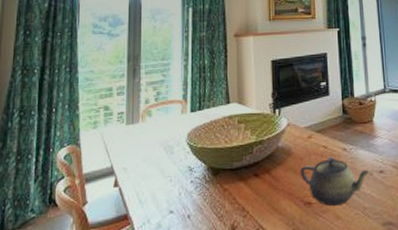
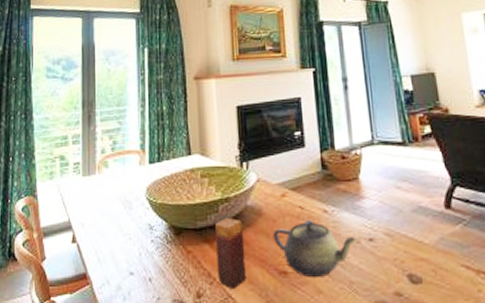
candle: none [250,158,276,220] -> present [215,218,246,288]

